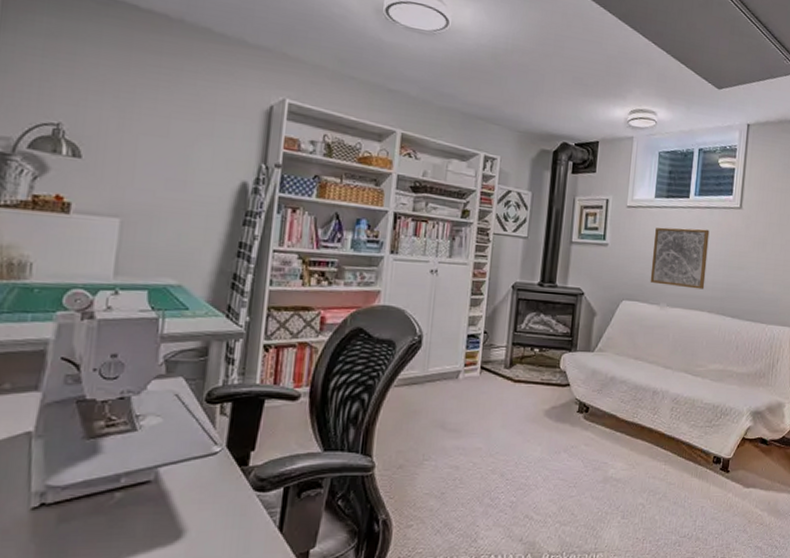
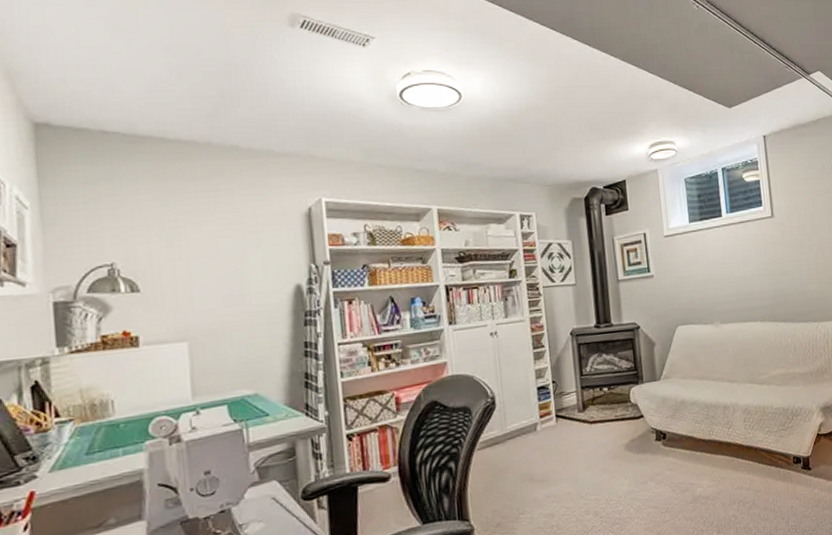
wall art: present [650,227,710,290] -> none [696,243,753,304]

